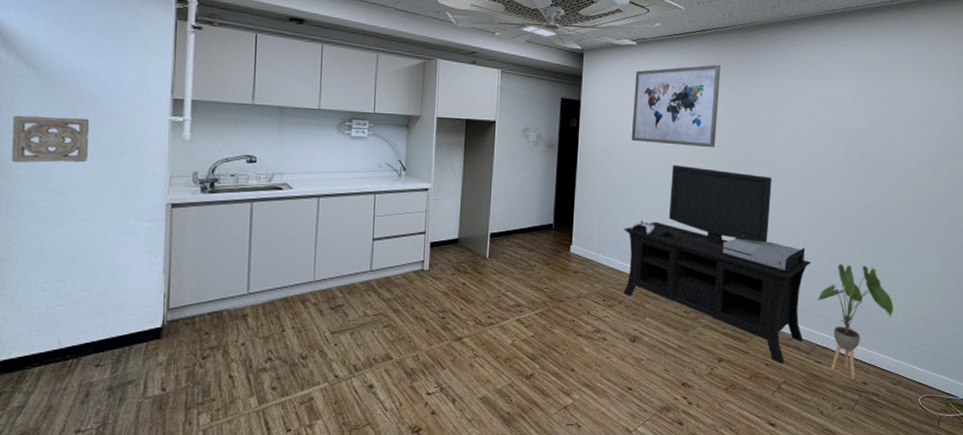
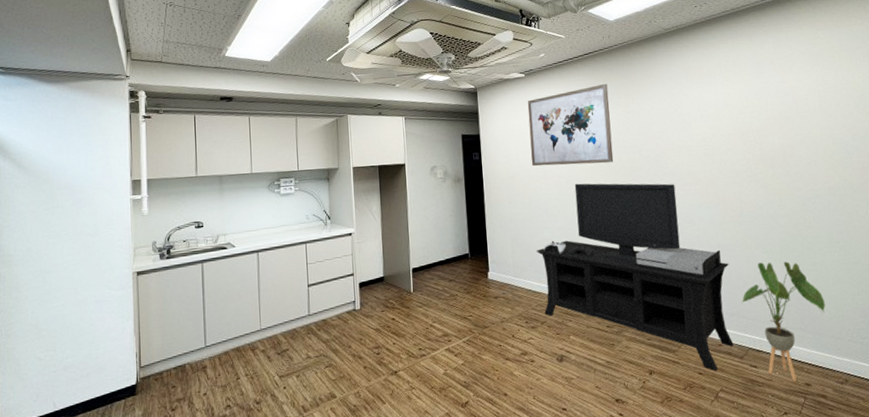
wall ornament: present [11,115,90,163] -> none [9,206,69,251]

